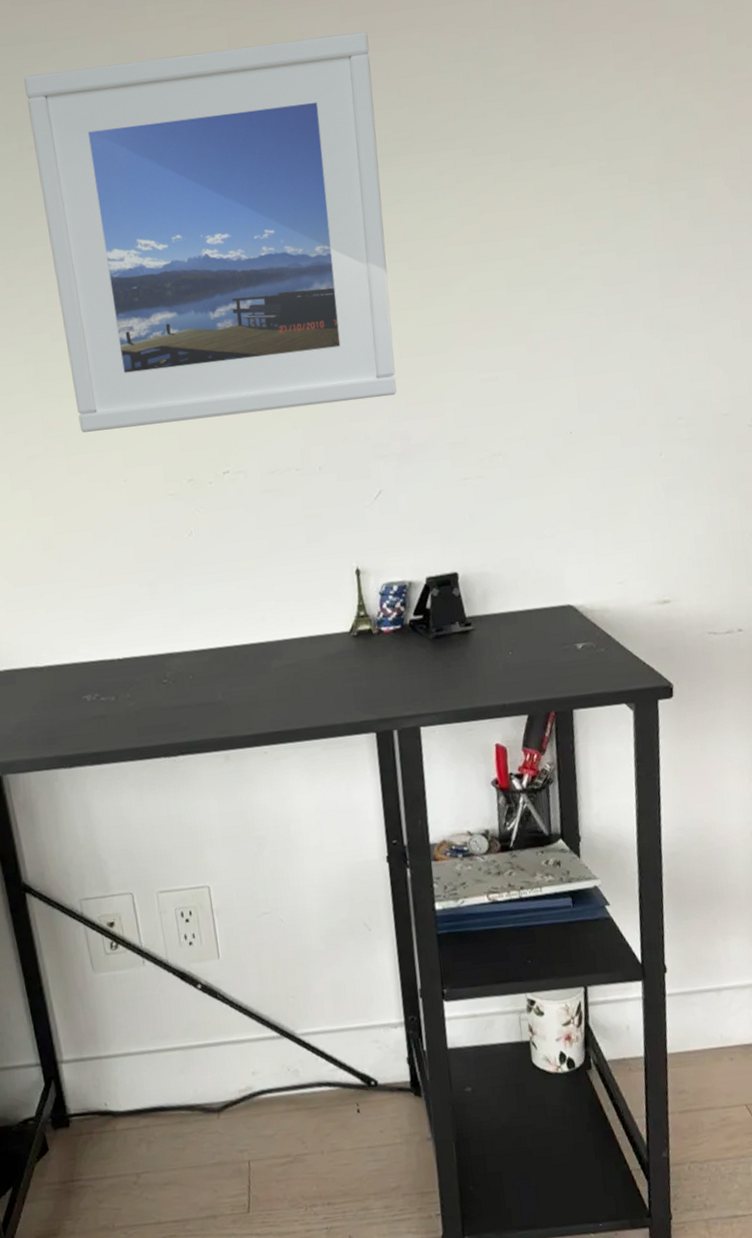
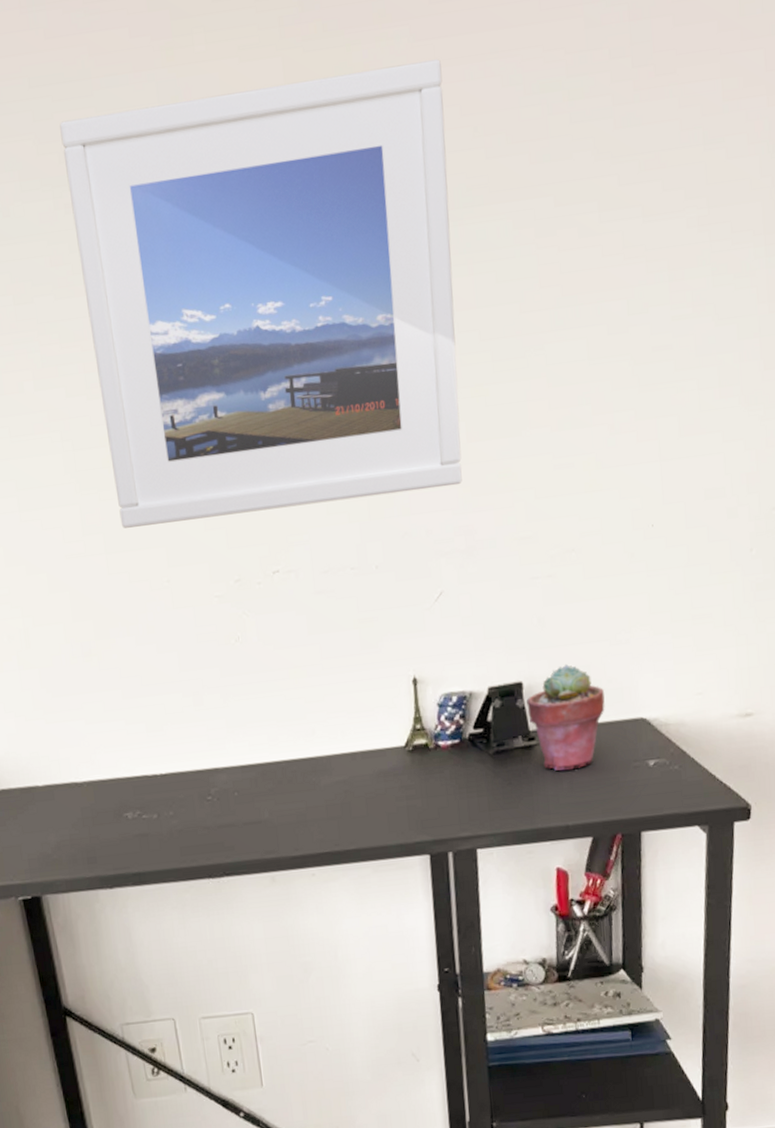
potted succulent: none [461,556,535,654] -> present [525,663,605,771]

